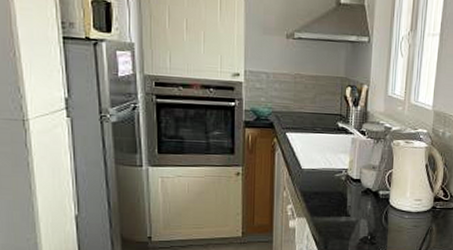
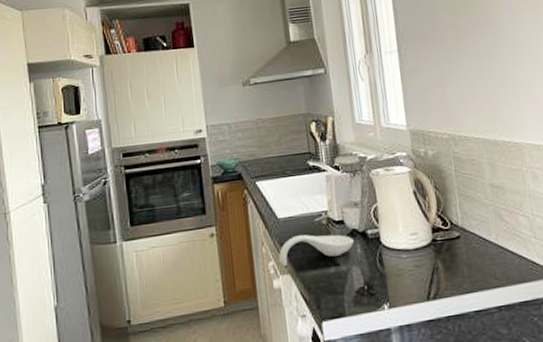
spoon rest: none [296,186,366,211] -> present [278,234,354,267]

